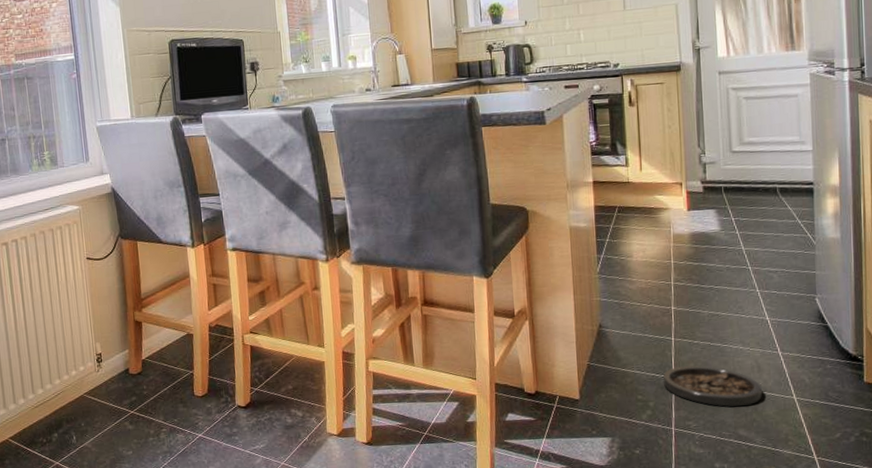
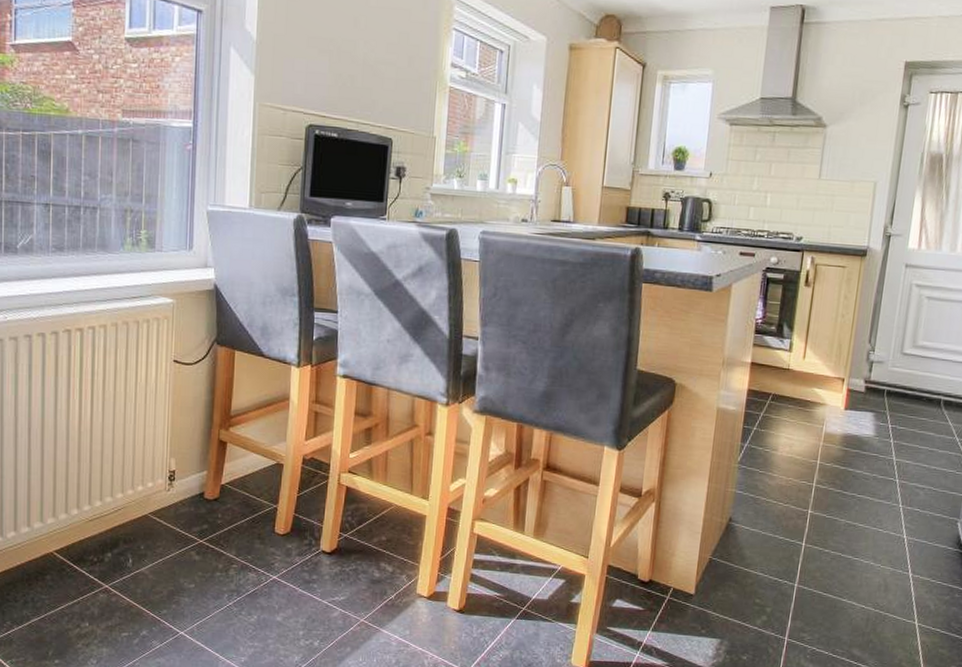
pet bowl: present [663,365,762,407] -> none [785,574,885,625]

